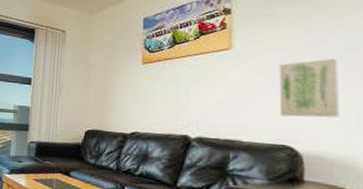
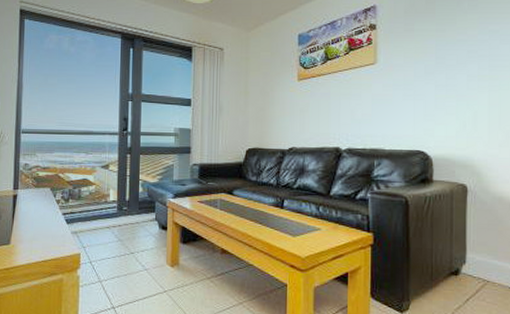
wall art: present [279,58,339,118] -> none [415,70,462,125]

